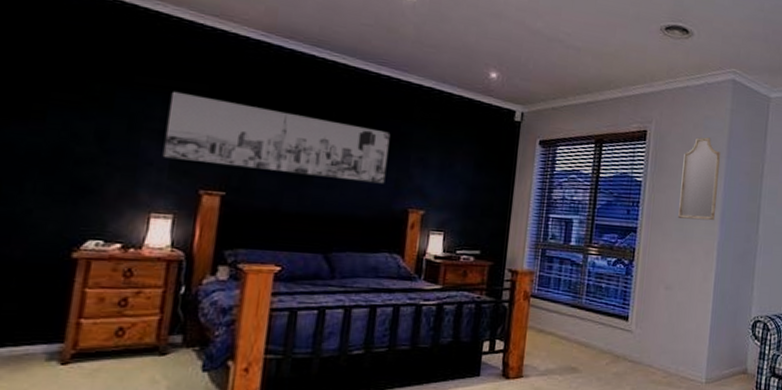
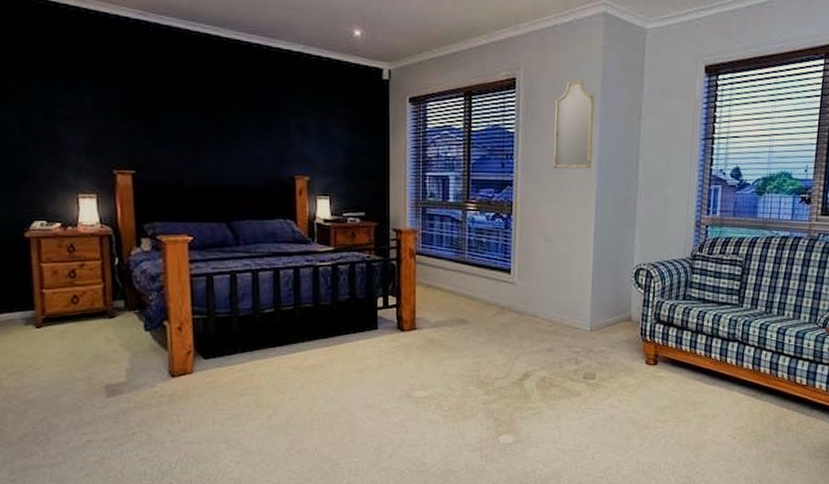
wall art: present [162,91,391,184] -> none [73,77,270,153]

